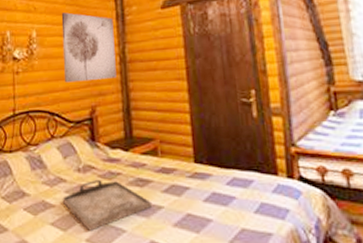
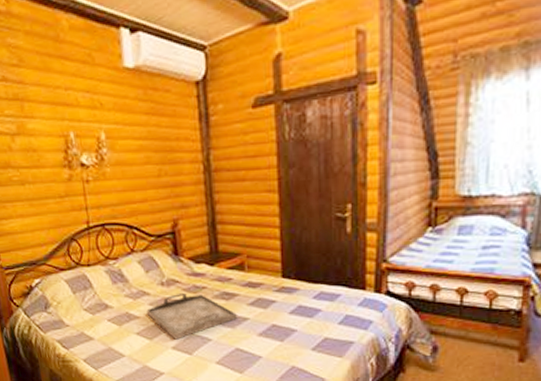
wall art: present [61,12,117,83] -> none [133,110,200,194]

